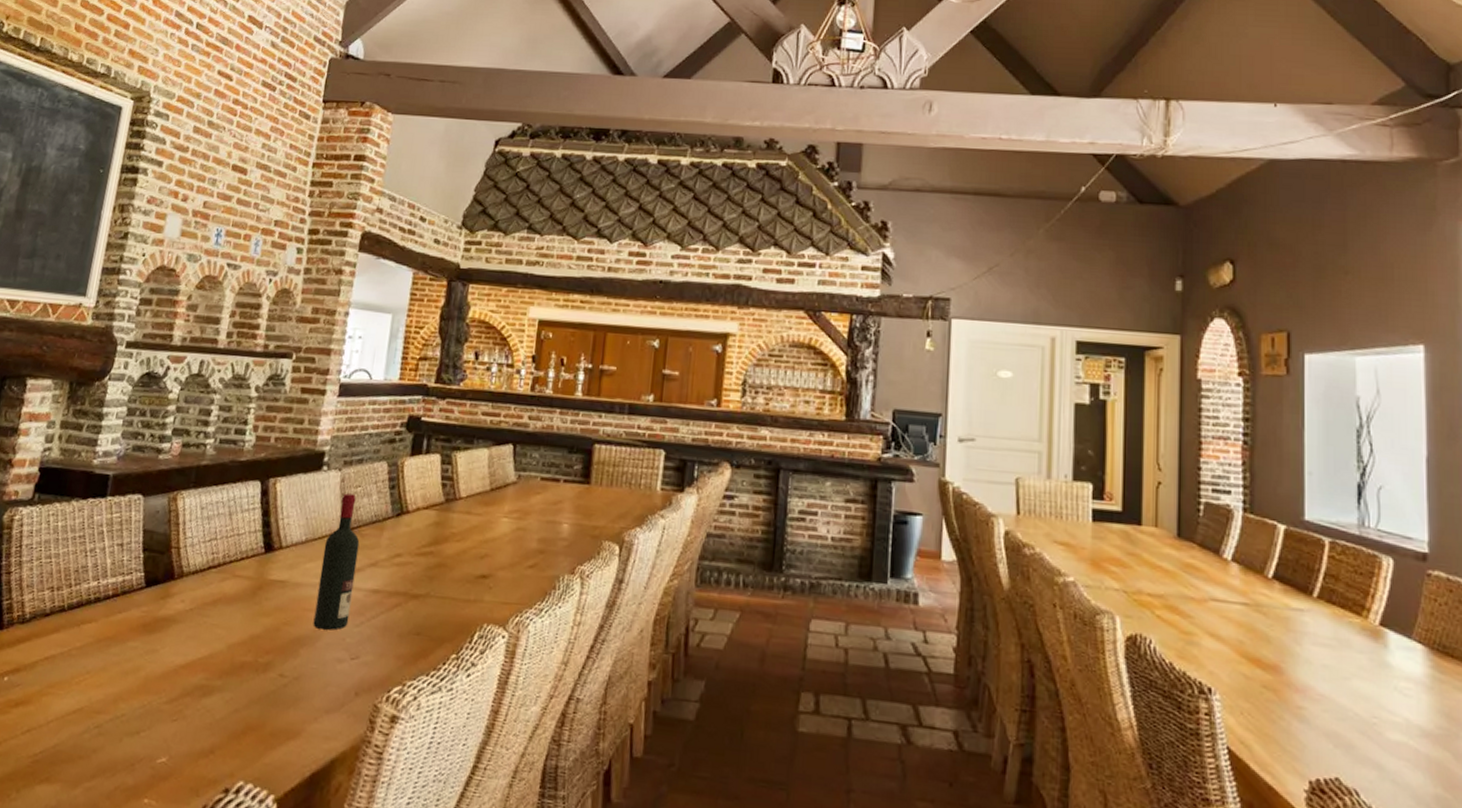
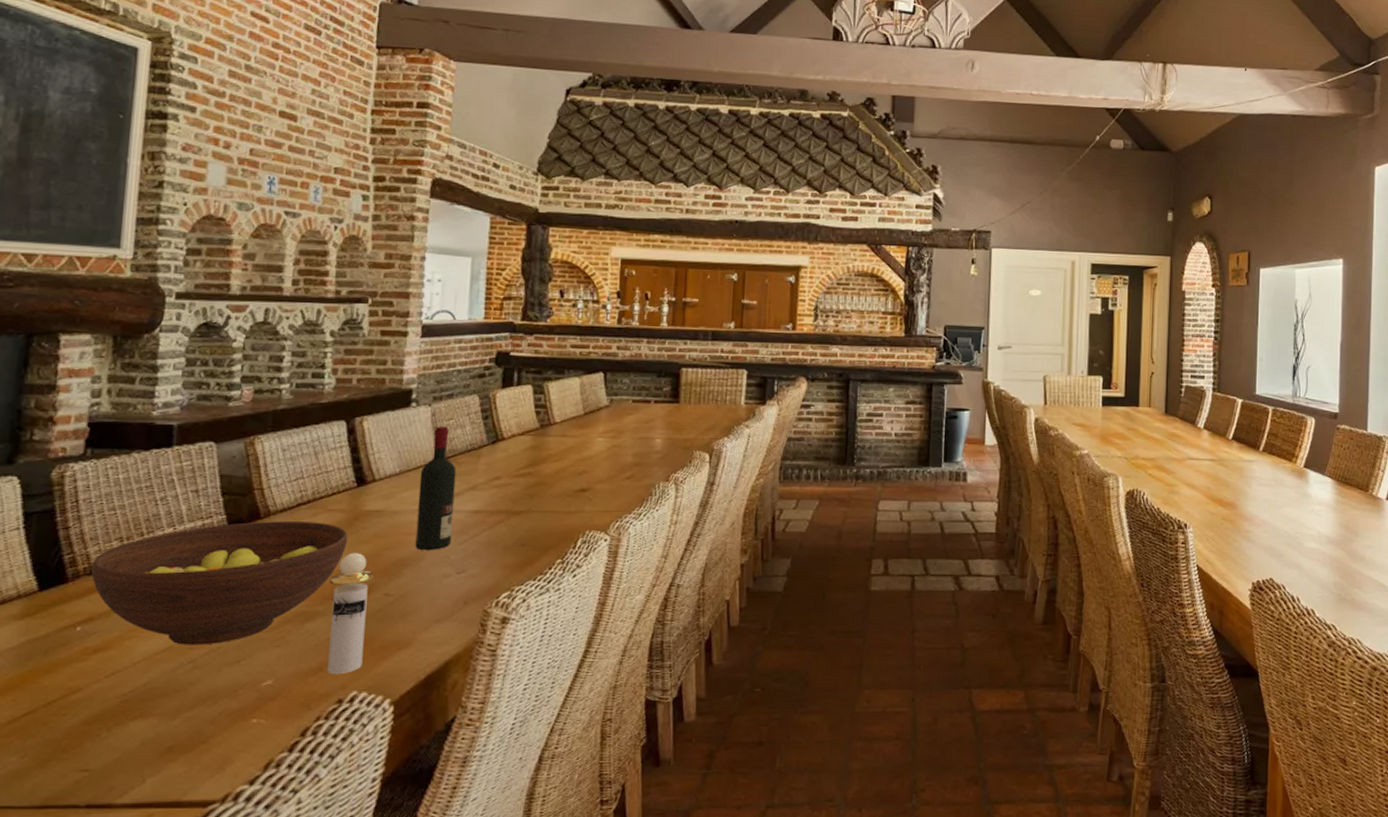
fruit bowl: none [23,582,252,711] -> present [91,521,348,645]
perfume bottle: none [218,625,271,760] -> present [327,553,373,674]

